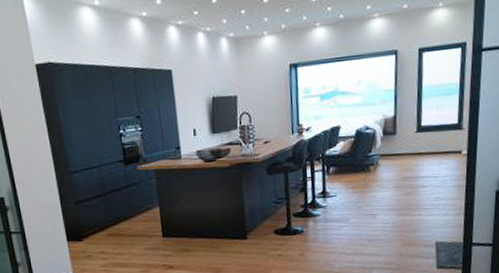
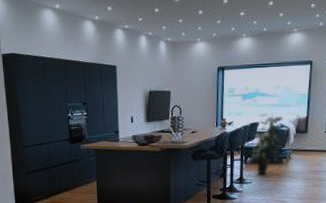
indoor plant: none [333,114,369,185] -> present [251,113,284,174]

